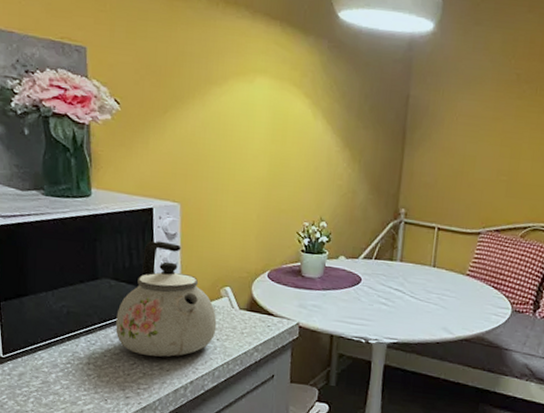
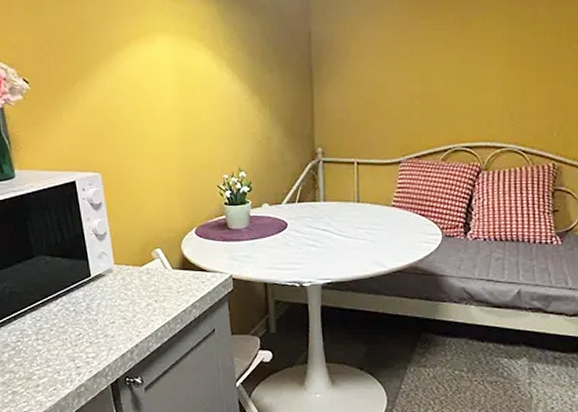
kettle: present [115,241,217,357] -> none [56,212,153,325]

